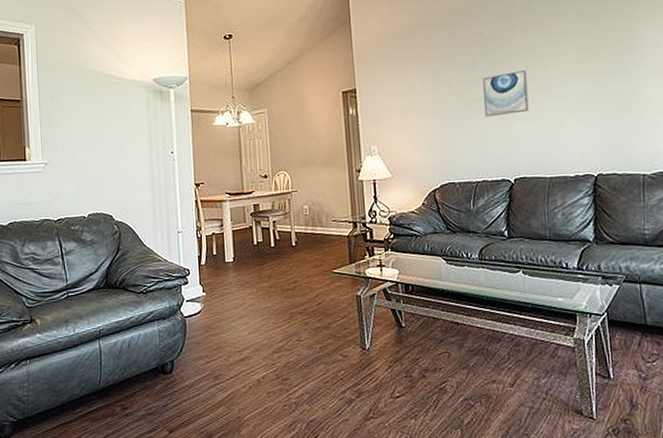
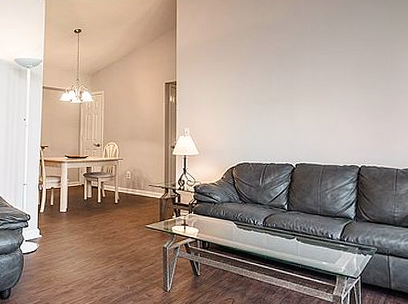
wall art: present [483,69,529,117] -> none [276,78,312,113]

